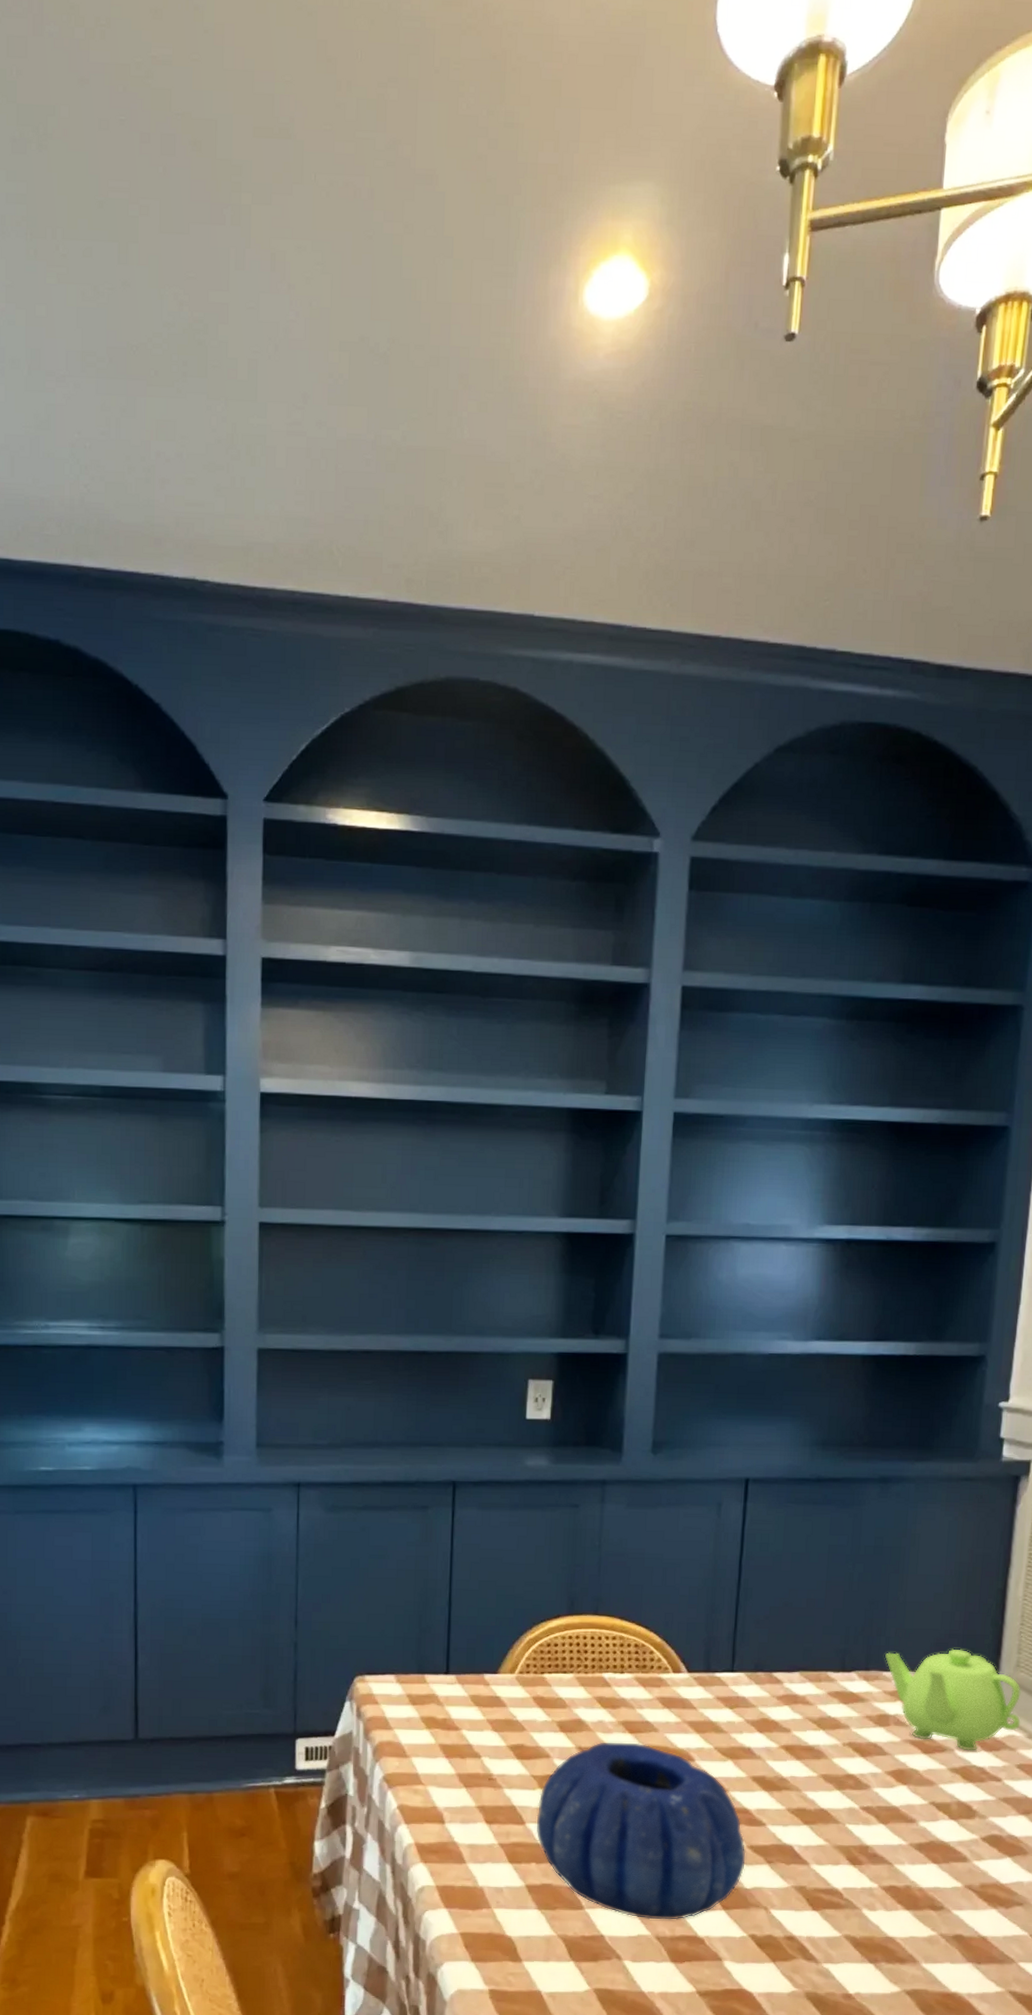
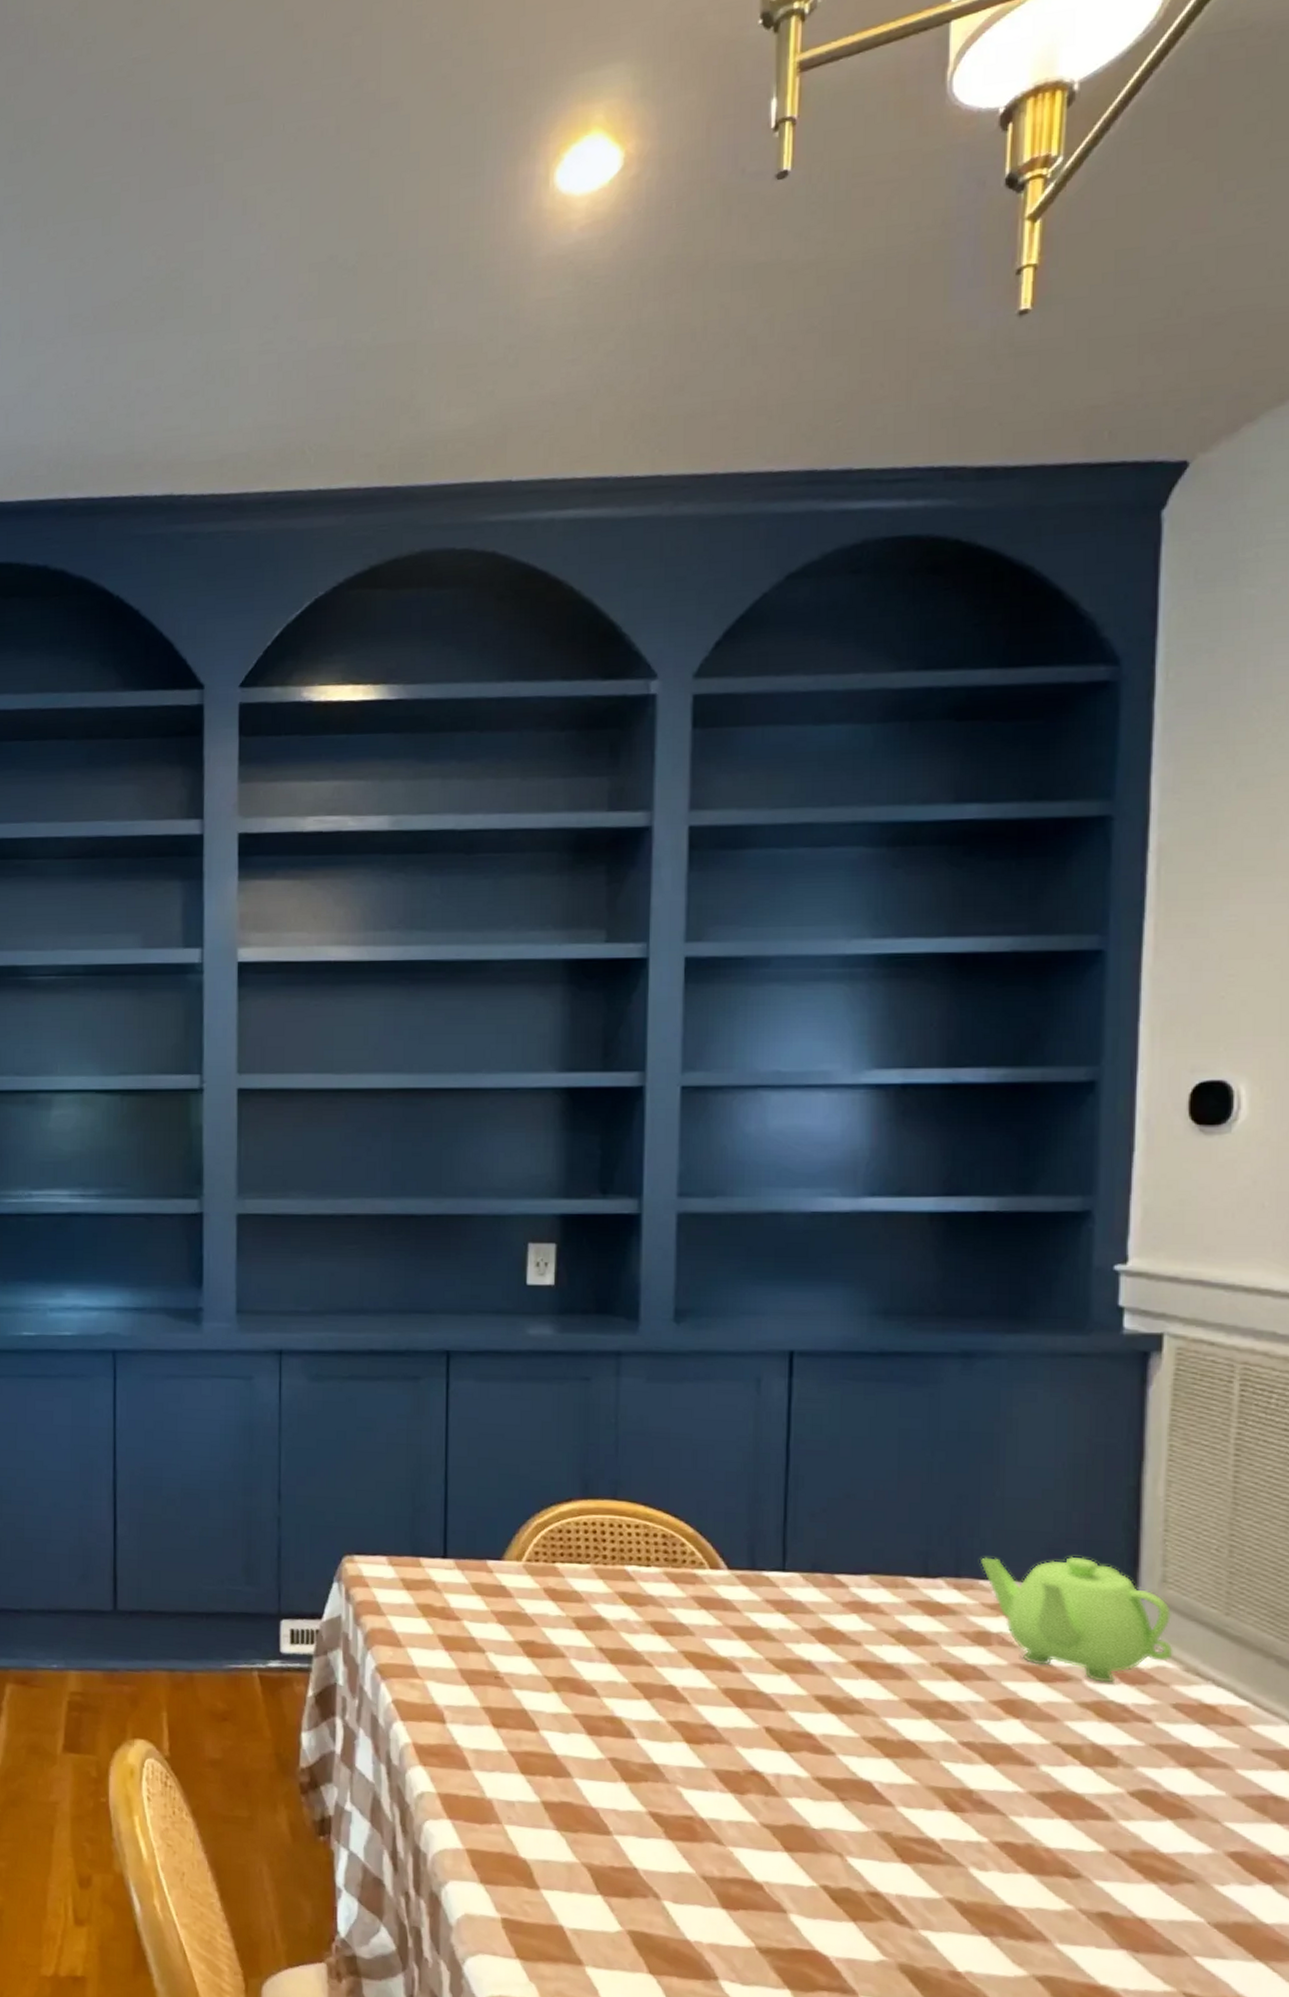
decorative bowl: present [536,1742,746,1920] -> none [552,1643,812,1859]

